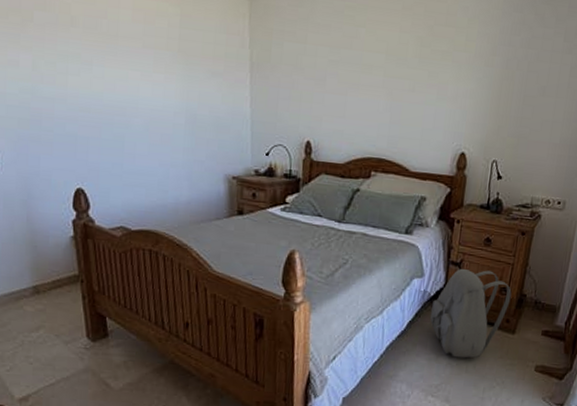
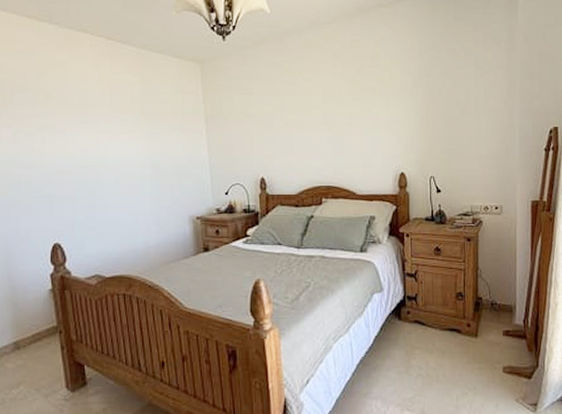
backpack: present [429,268,512,358] -> none [394,278,468,368]

